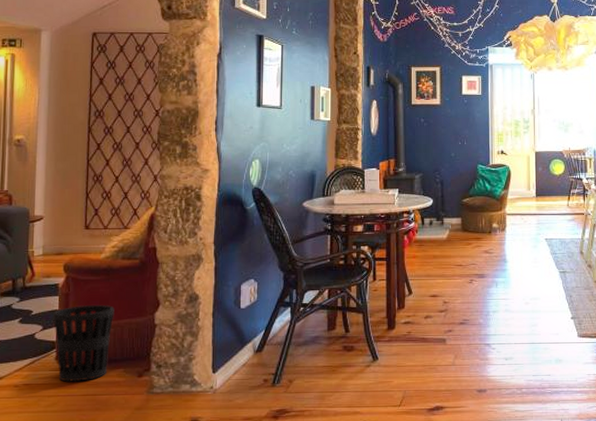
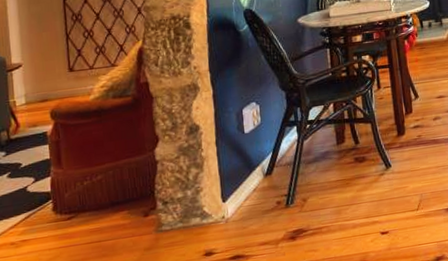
wastebasket: present [52,305,115,382] -> none [44,147,111,232]

